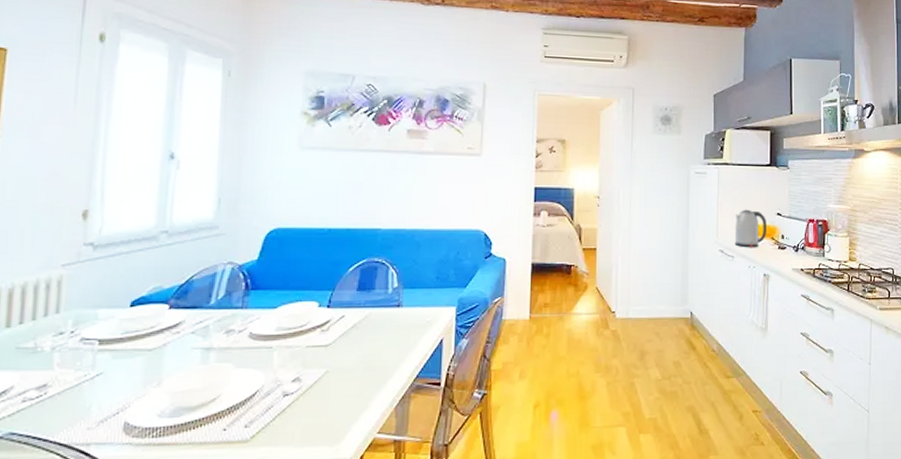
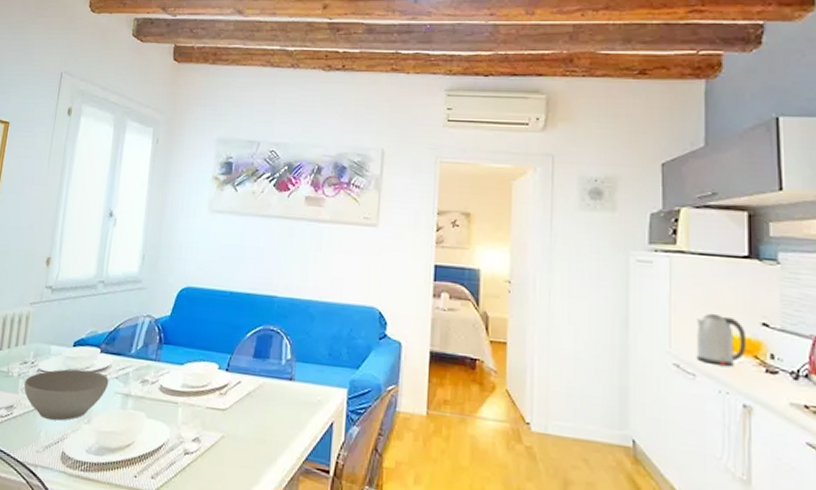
bowl: none [62,330,183,391] -> present [24,369,109,421]

